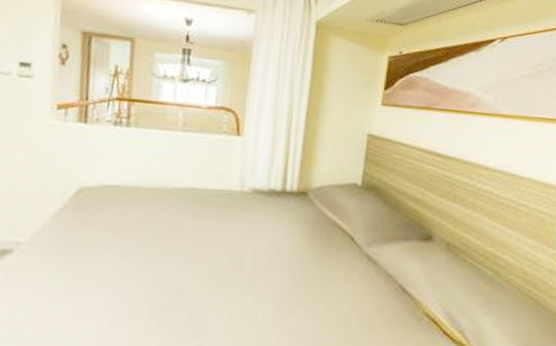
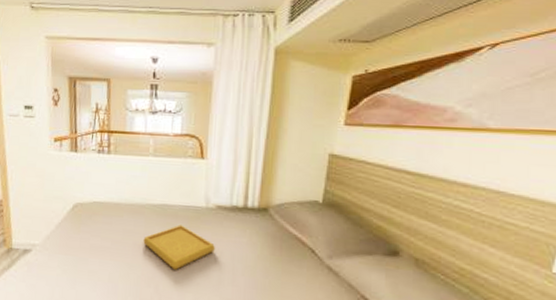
serving tray: none [165,212,249,267] -> present [143,225,215,270]

